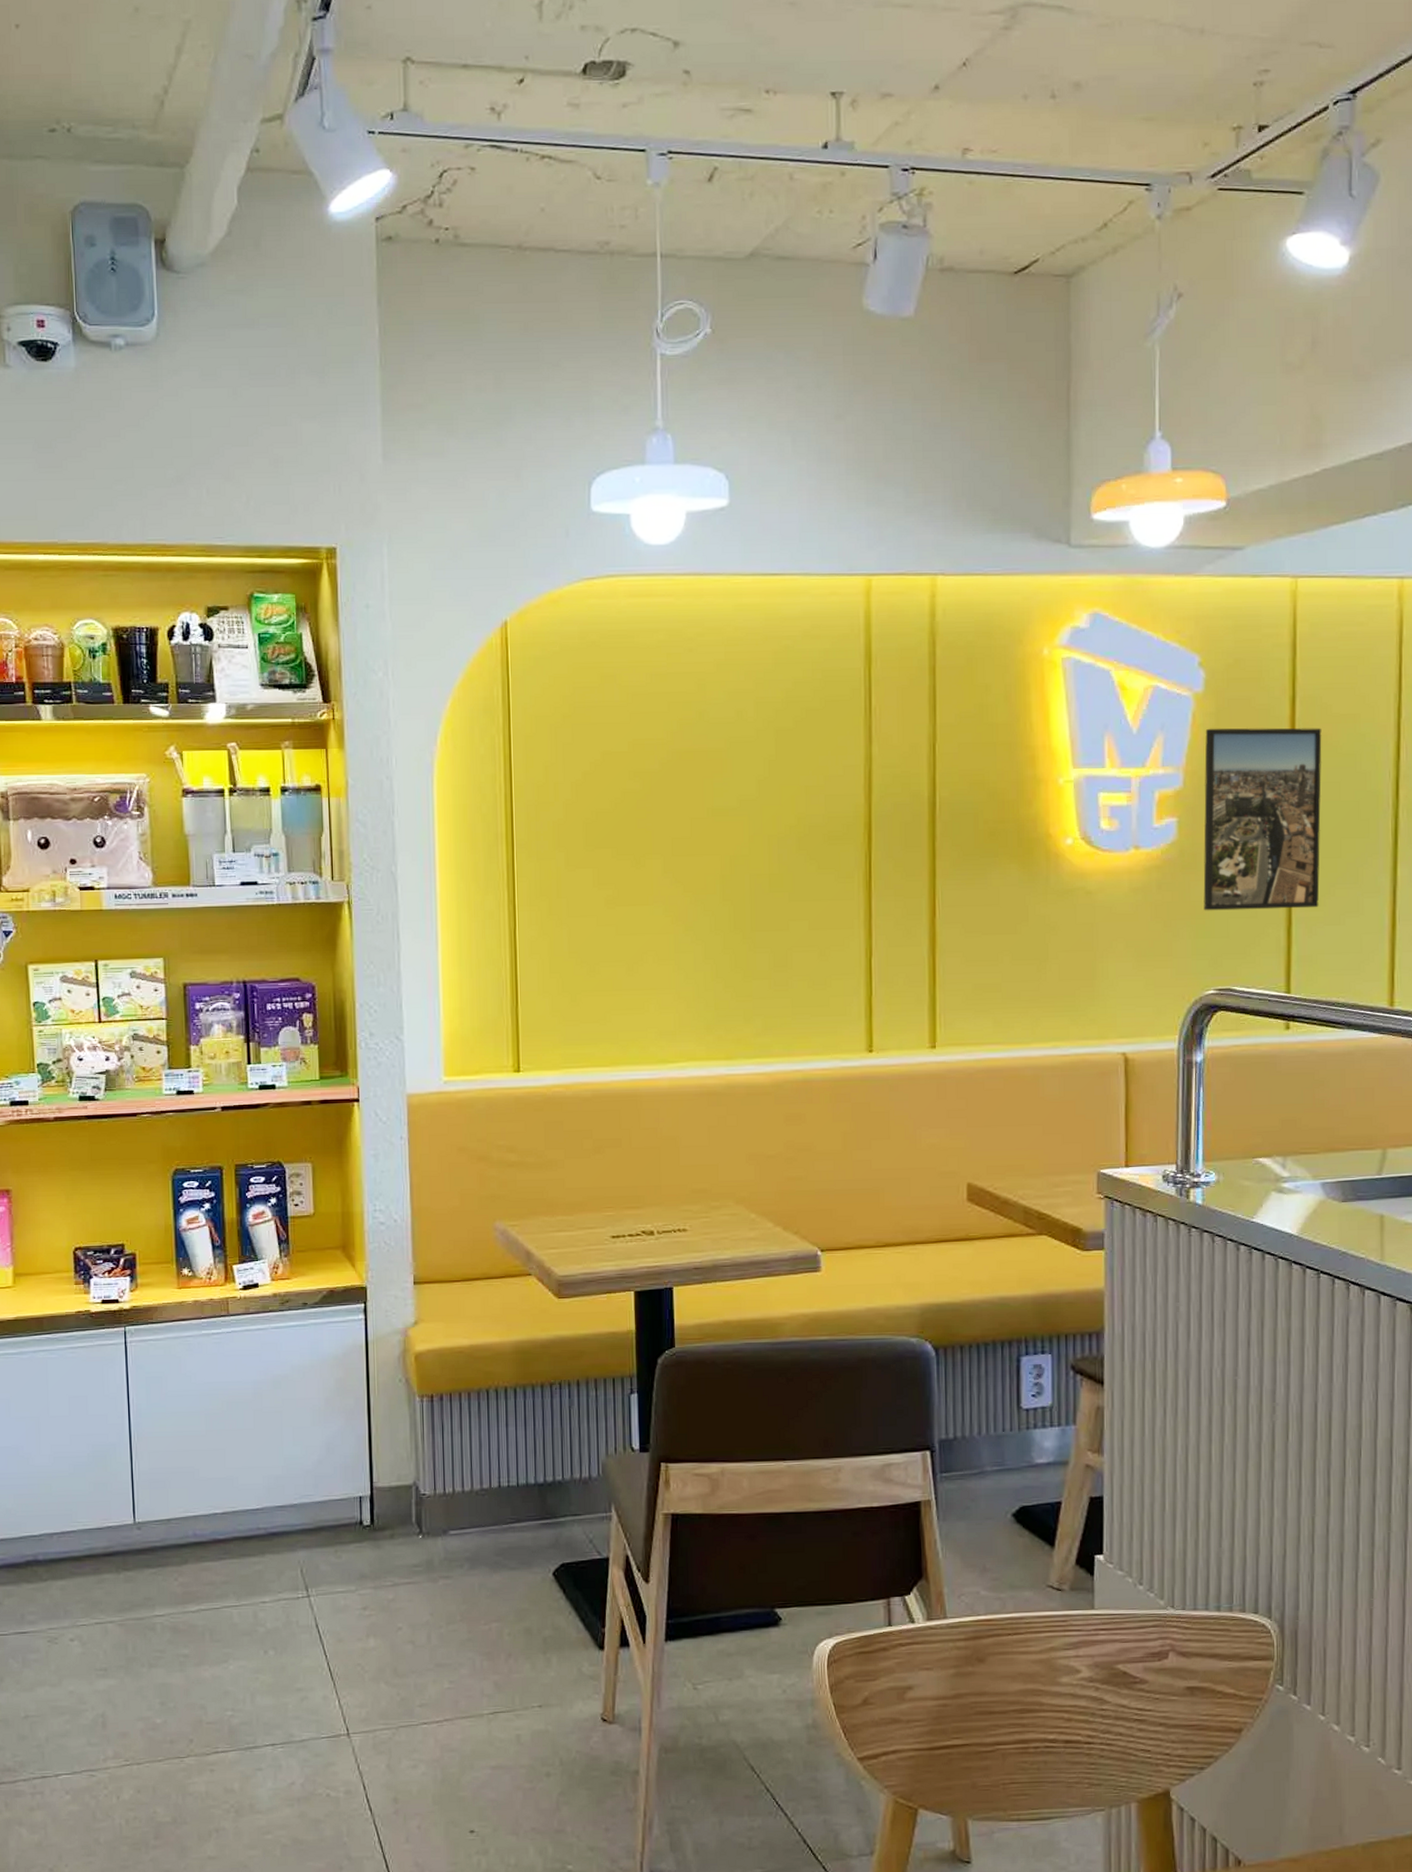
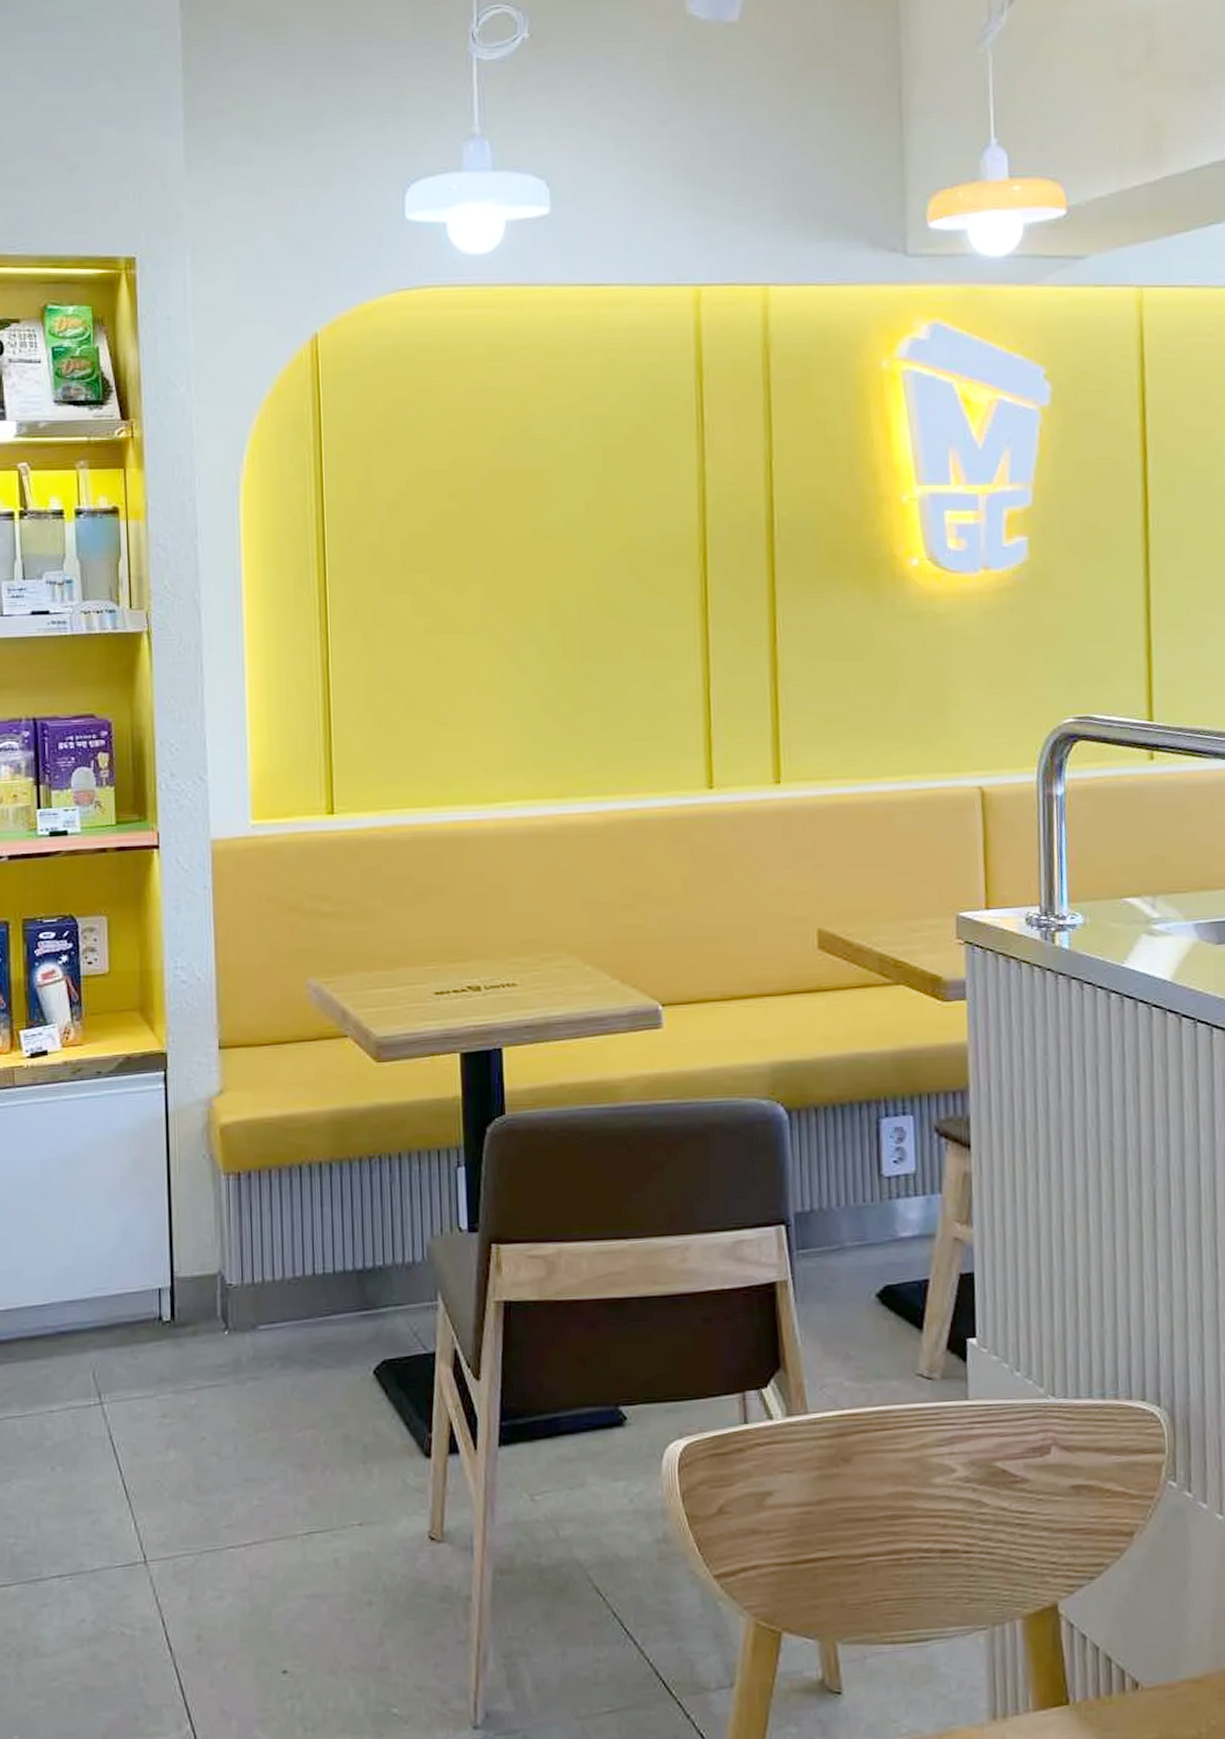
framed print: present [1203,728,1322,911] -> none [1053,442,1179,635]

